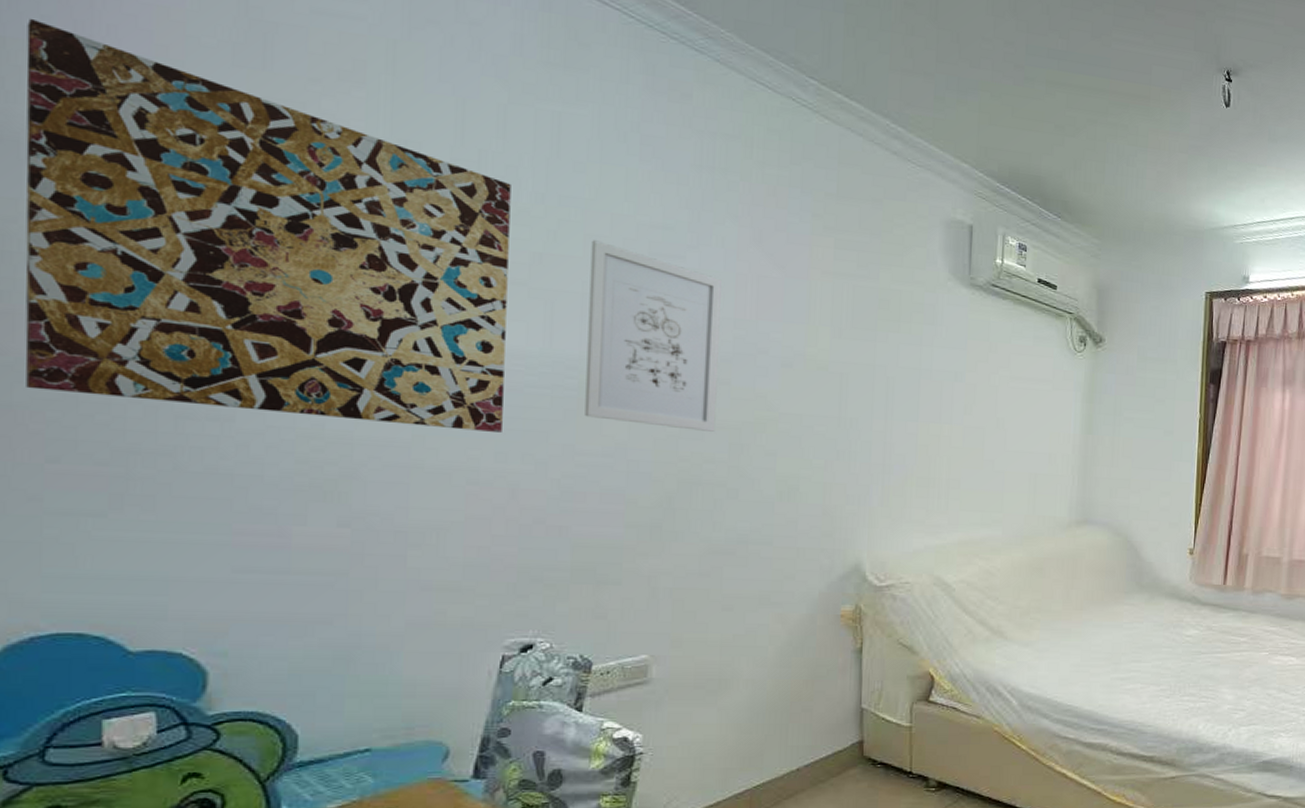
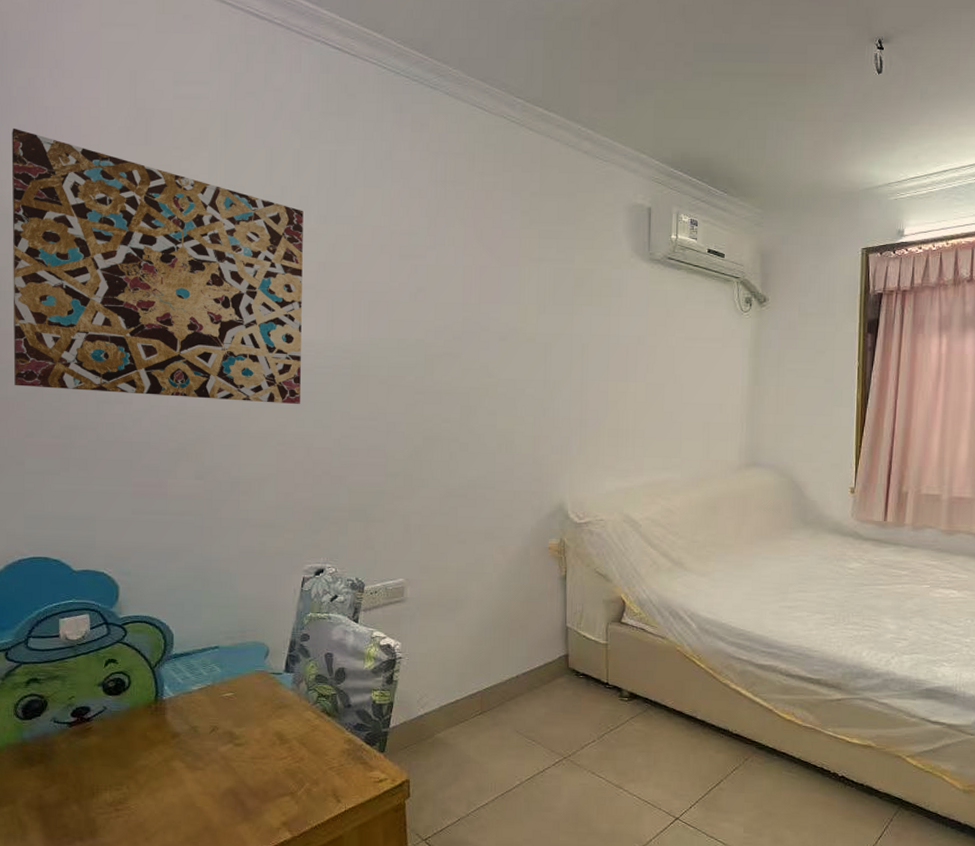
wall art: present [585,240,722,432] -> none [356,249,453,397]

